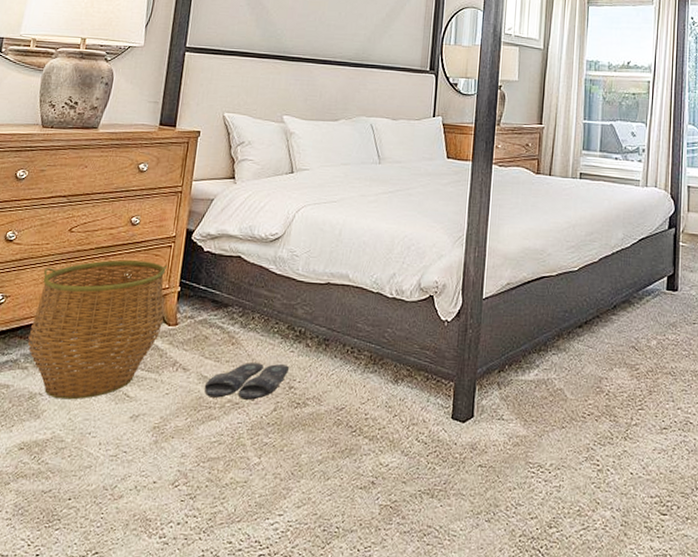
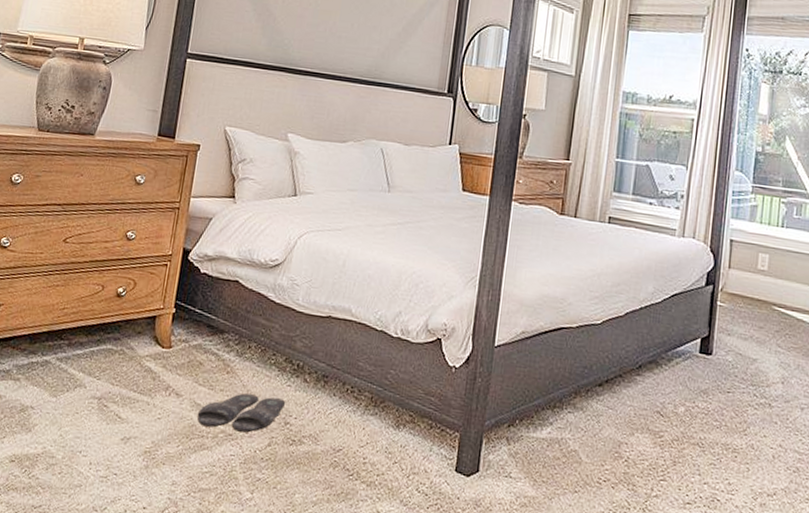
basket: present [27,260,168,400] -> none [20,275,163,416]

